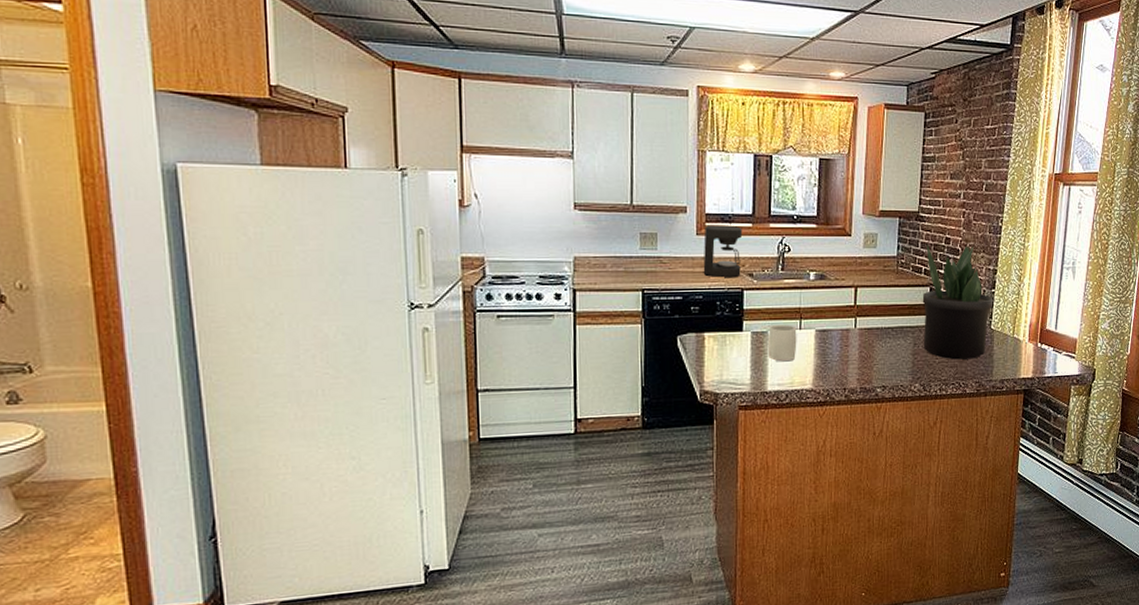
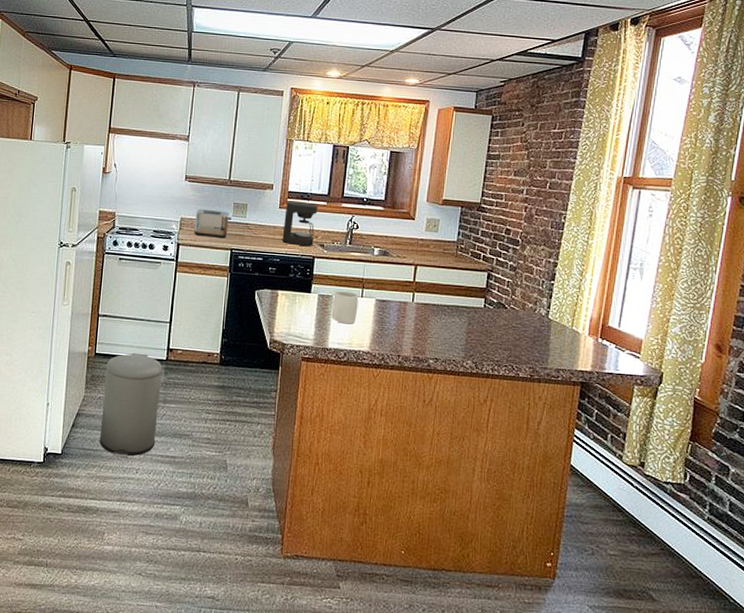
pedal bin: none [496,429,572,559] -> present [99,352,163,457]
toaster: none [592,243,639,278] -> present [194,208,231,238]
planter: present [922,243,993,360] -> none [477,232,552,345]

